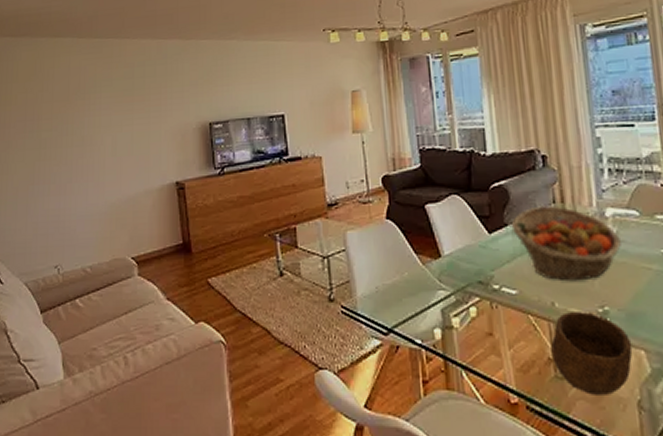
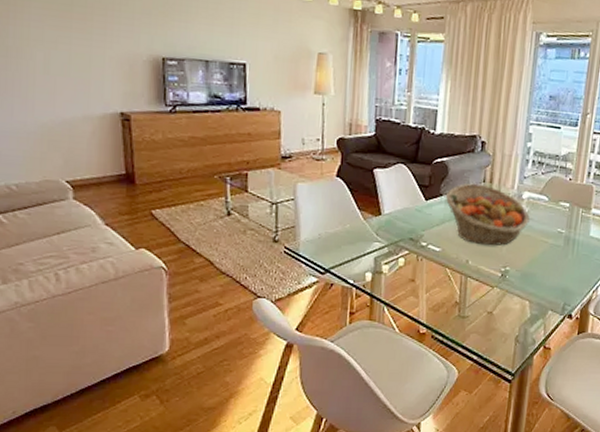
bowl: present [551,312,633,395] -> none [458,269,521,331]

